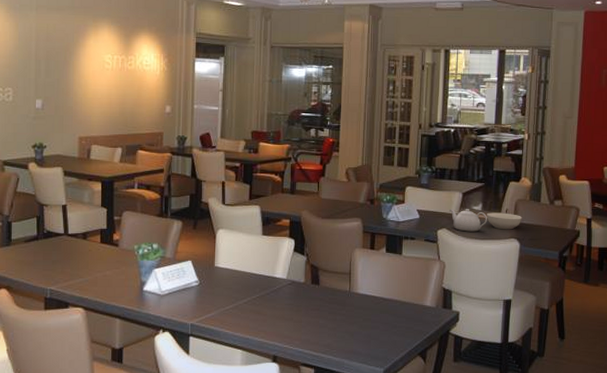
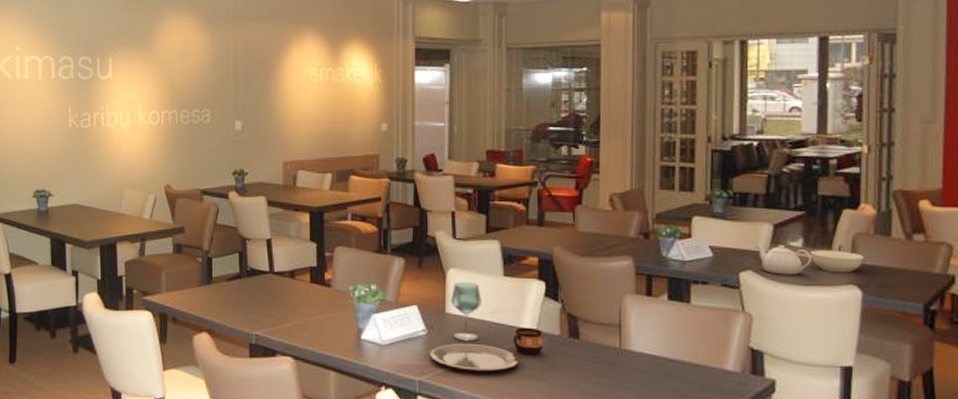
plate: none [201,291,273,314] -> present [430,343,520,372]
wine glass: none [218,240,245,290] -> present [450,281,483,342]
cup: none [268,277,292,299] -> present [512,327,544,355]

